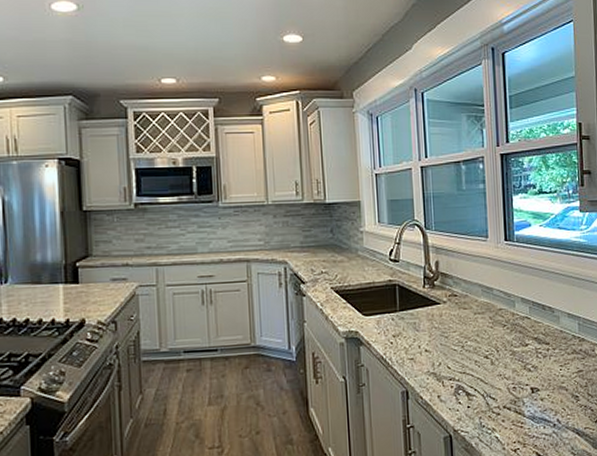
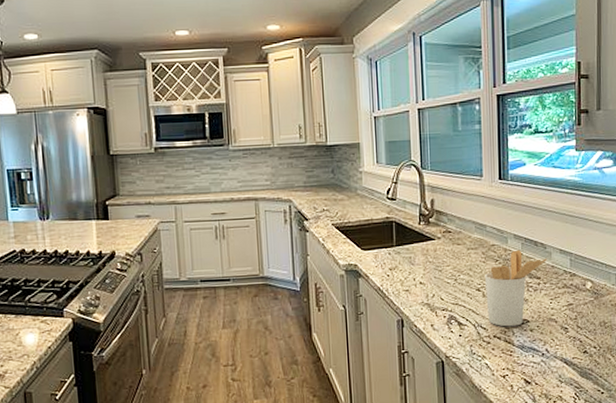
utensil holder: none [493,314,556,397] -> present [485,249,548,327]

